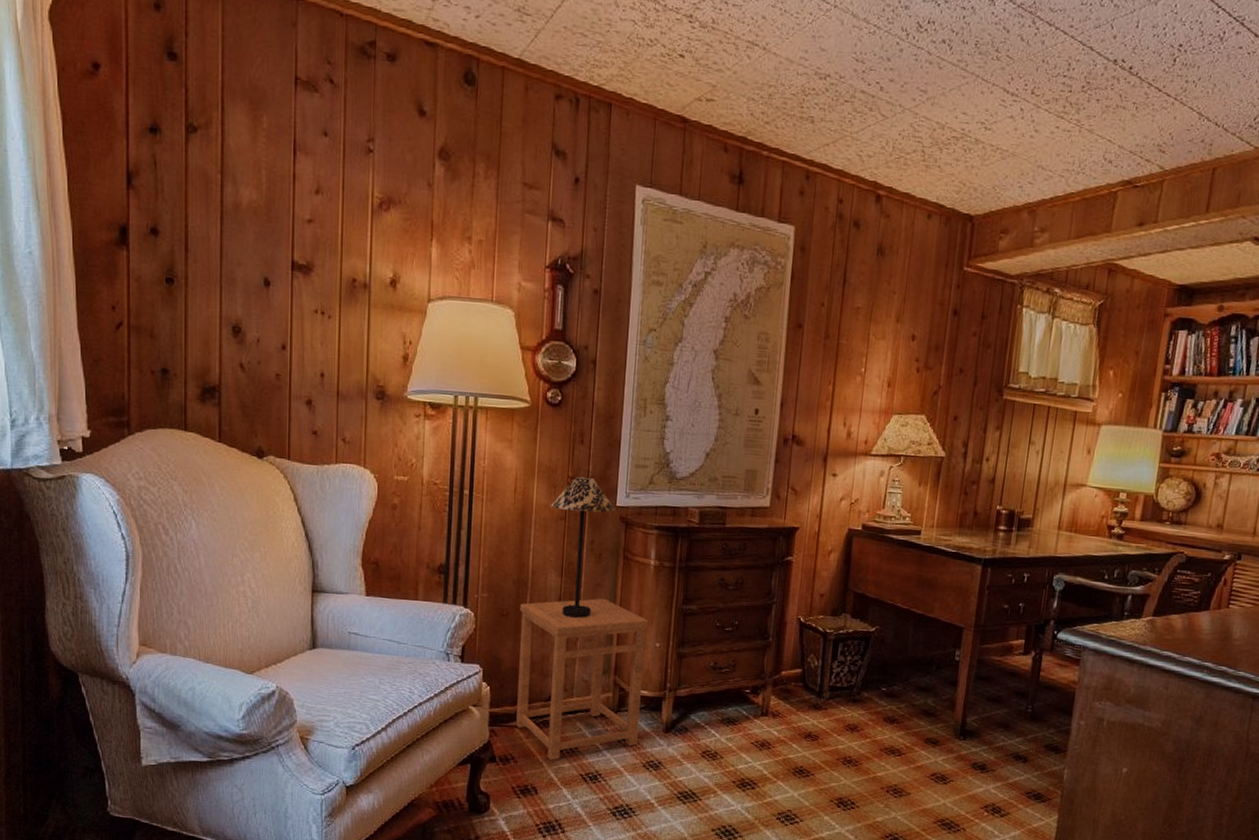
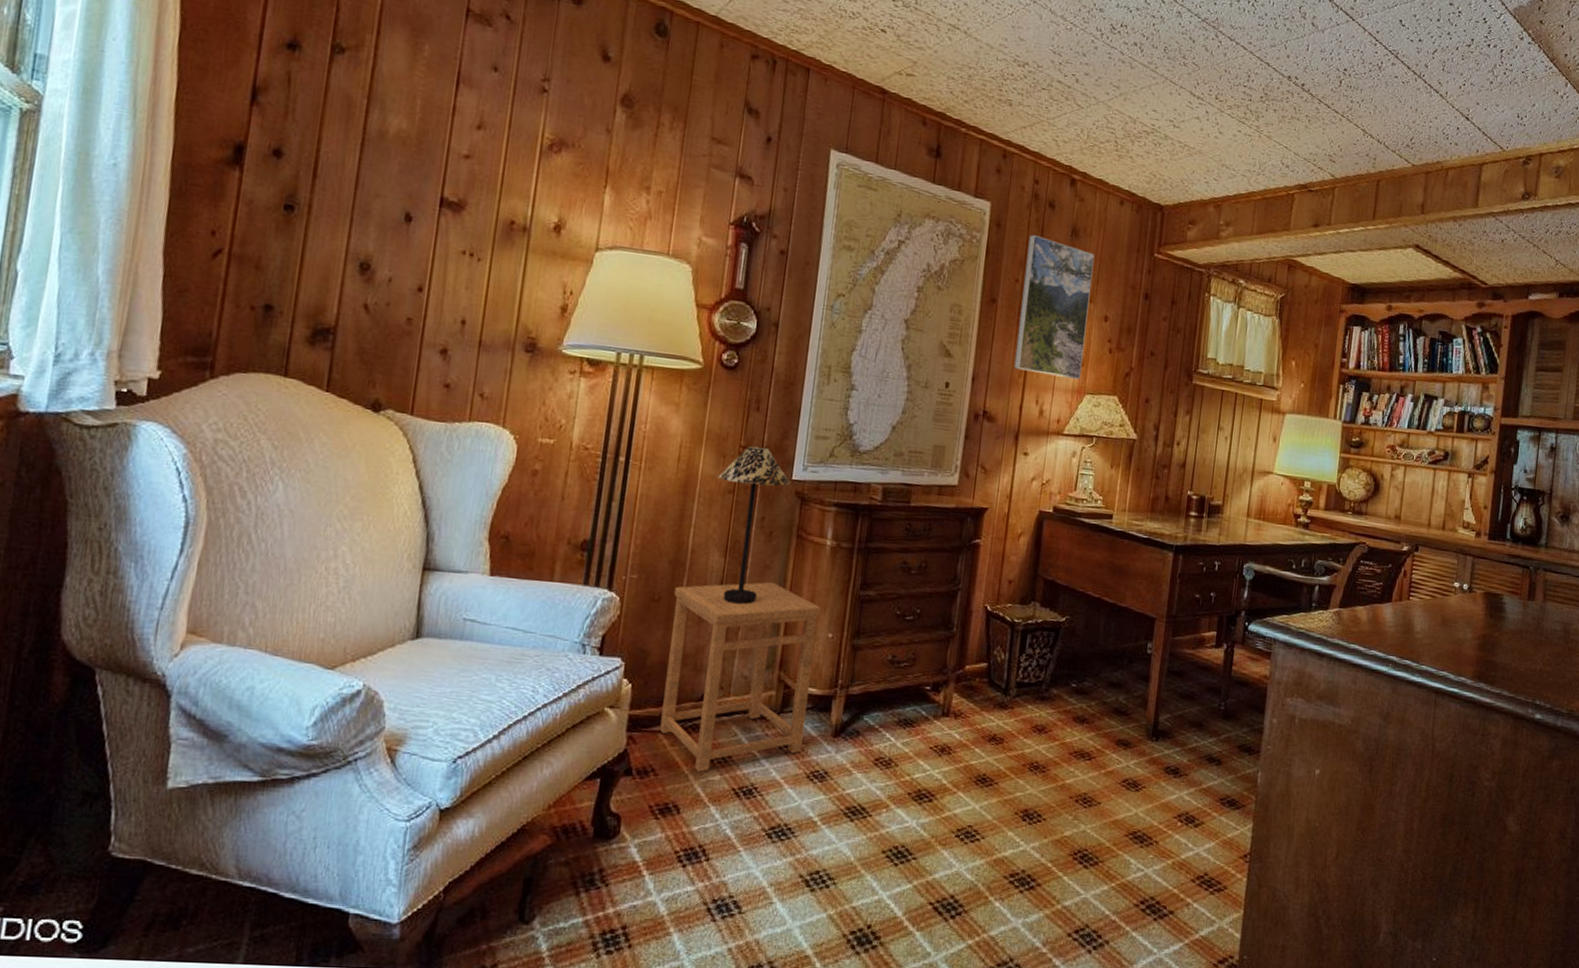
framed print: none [821,256,902,401] -> present [1014,234,1095,380]

